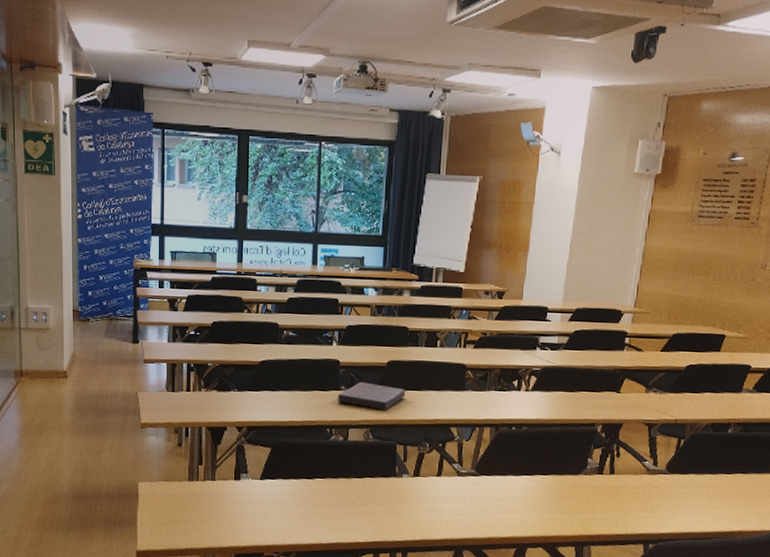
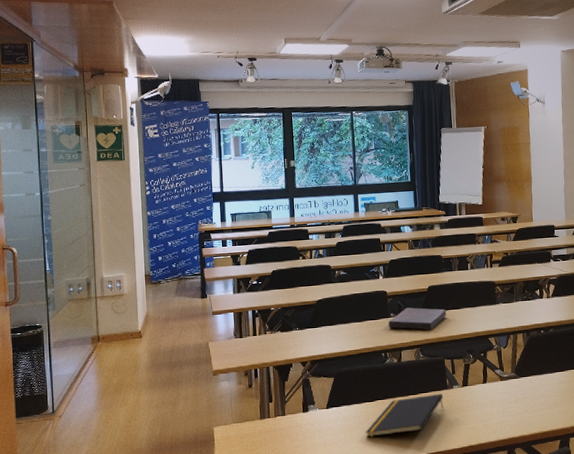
notepad: none [300,480,390,517] -> present [365,394,444,437]

